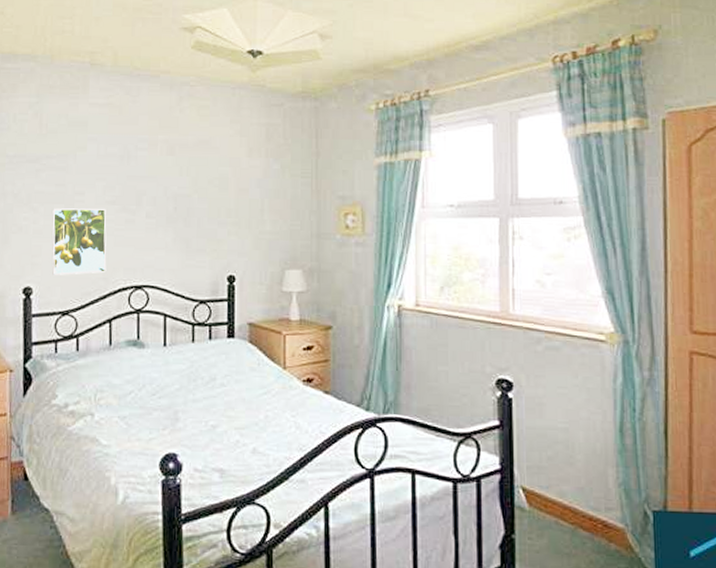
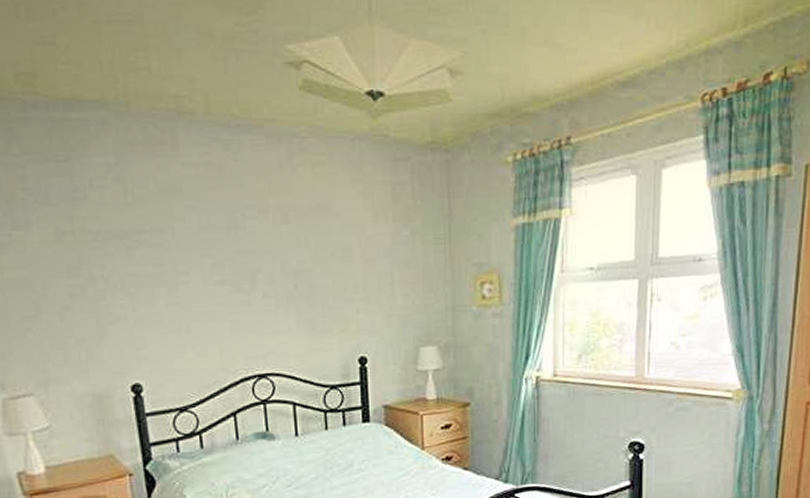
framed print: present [51,208,107,275] -> none [153,289,224,369]

